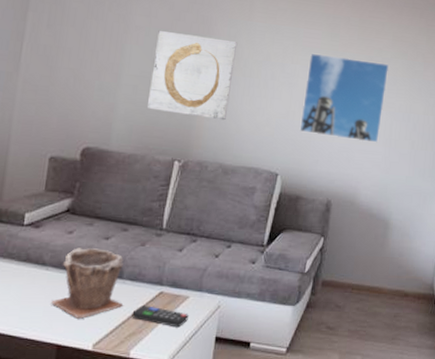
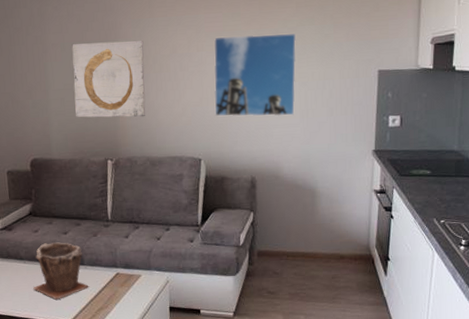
remote control: present [131,305,189,328] -> none [97,285,144,302]

